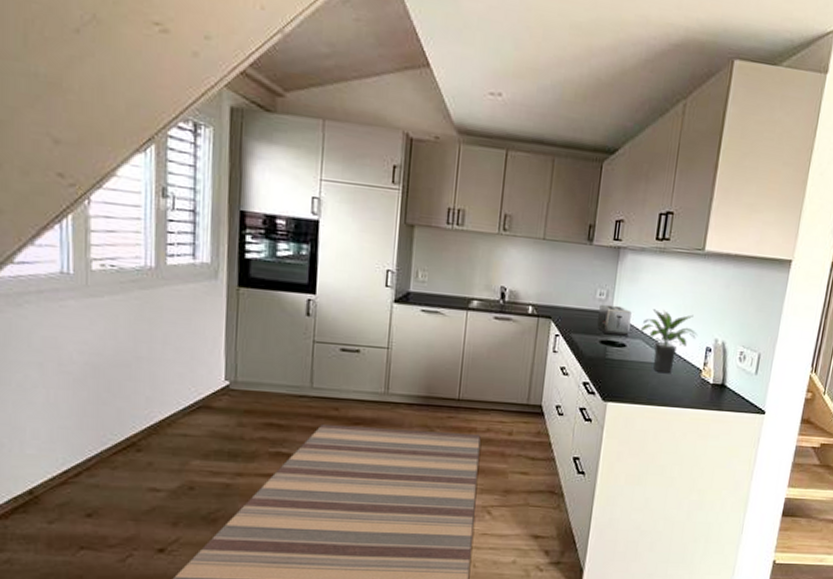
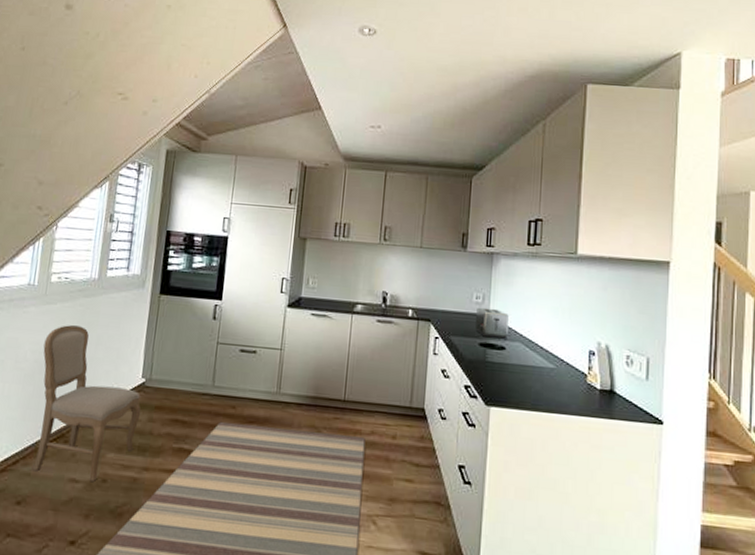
dining chair: none [94,322,228,489] -> present [33,325,141,481]
potted plant: present [641,308,698,374] -> none [520,311,579,378]

